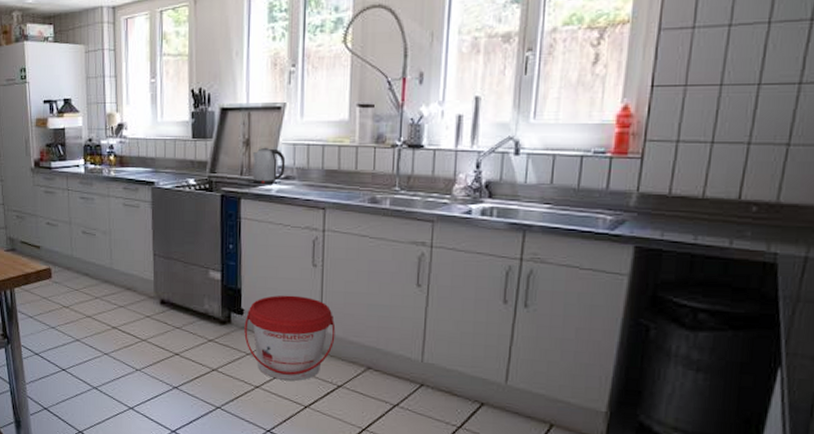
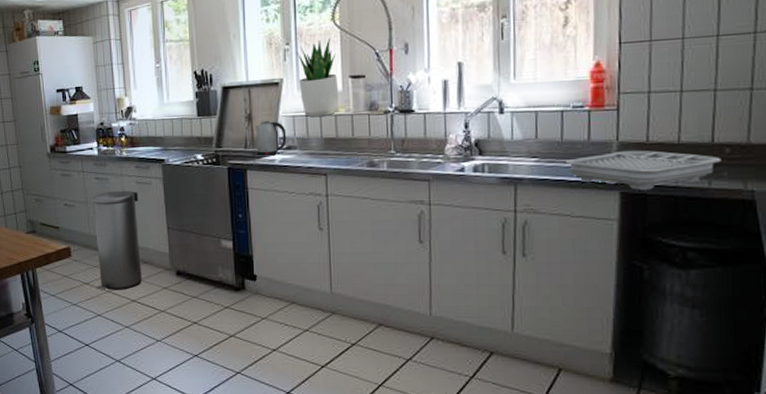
pedal bin: none [76,212,125,316] -> present [93,190,142,290]
bucket: present [244,295,336,381] -> none [258,259,346,342]
planter: none [302,62,345,147] -> present [296,38,340,118]
dish rack: none [579,202,747,246] -> present [565,150,722,190]

